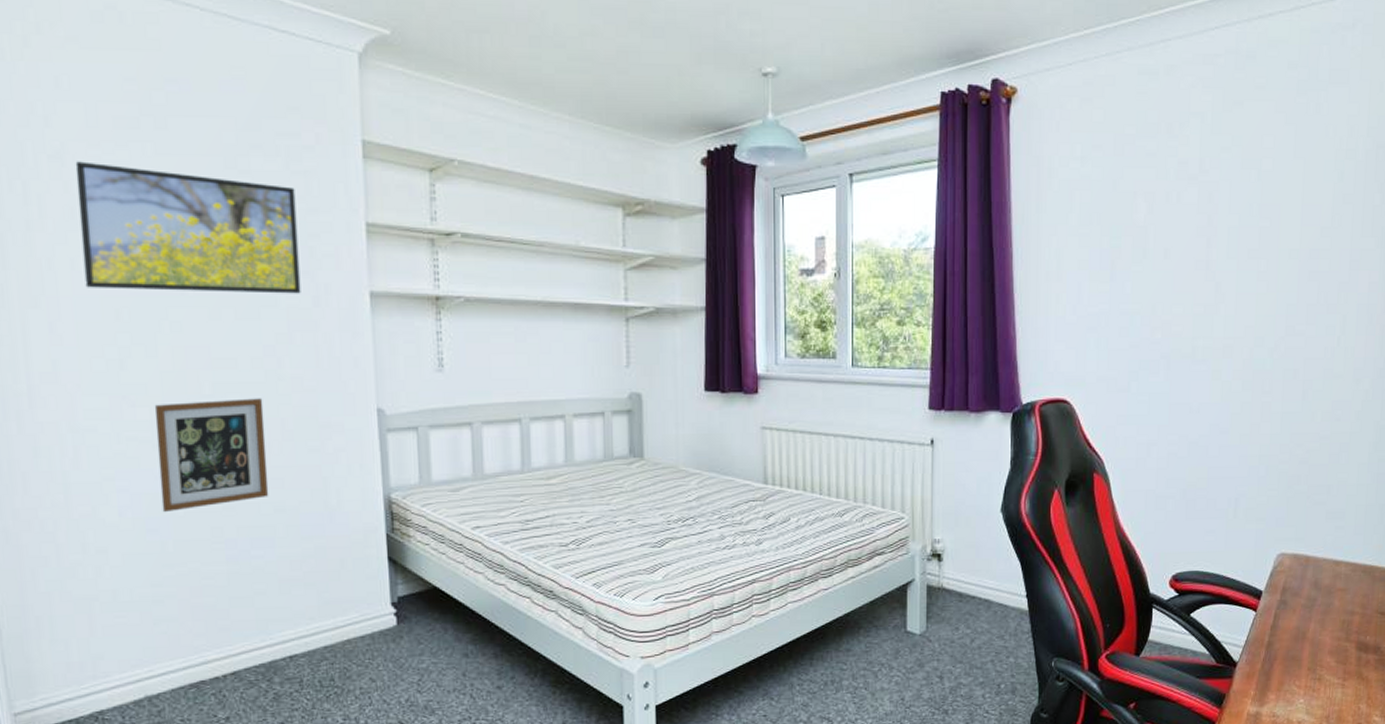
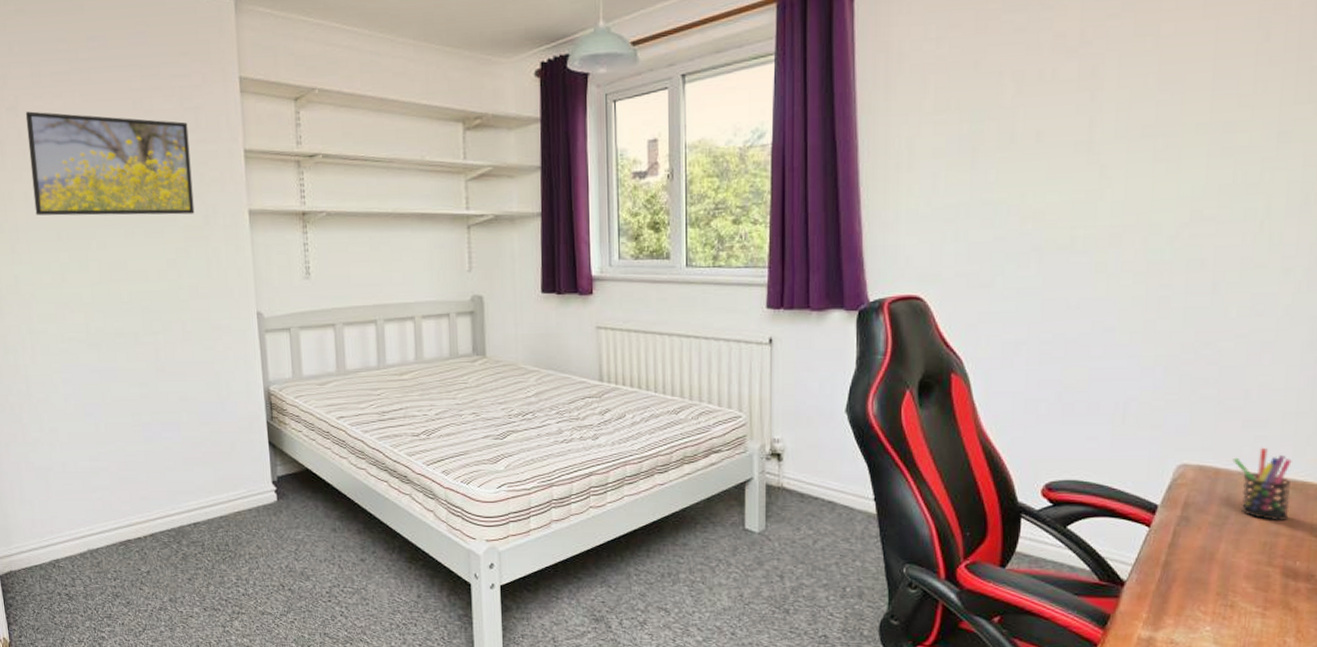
picture frame: present [154,398,269,512] -> none [87,304,175,399]
pen holder: none [1319,536,1363,601] -> present [1232,447,1292,520]

